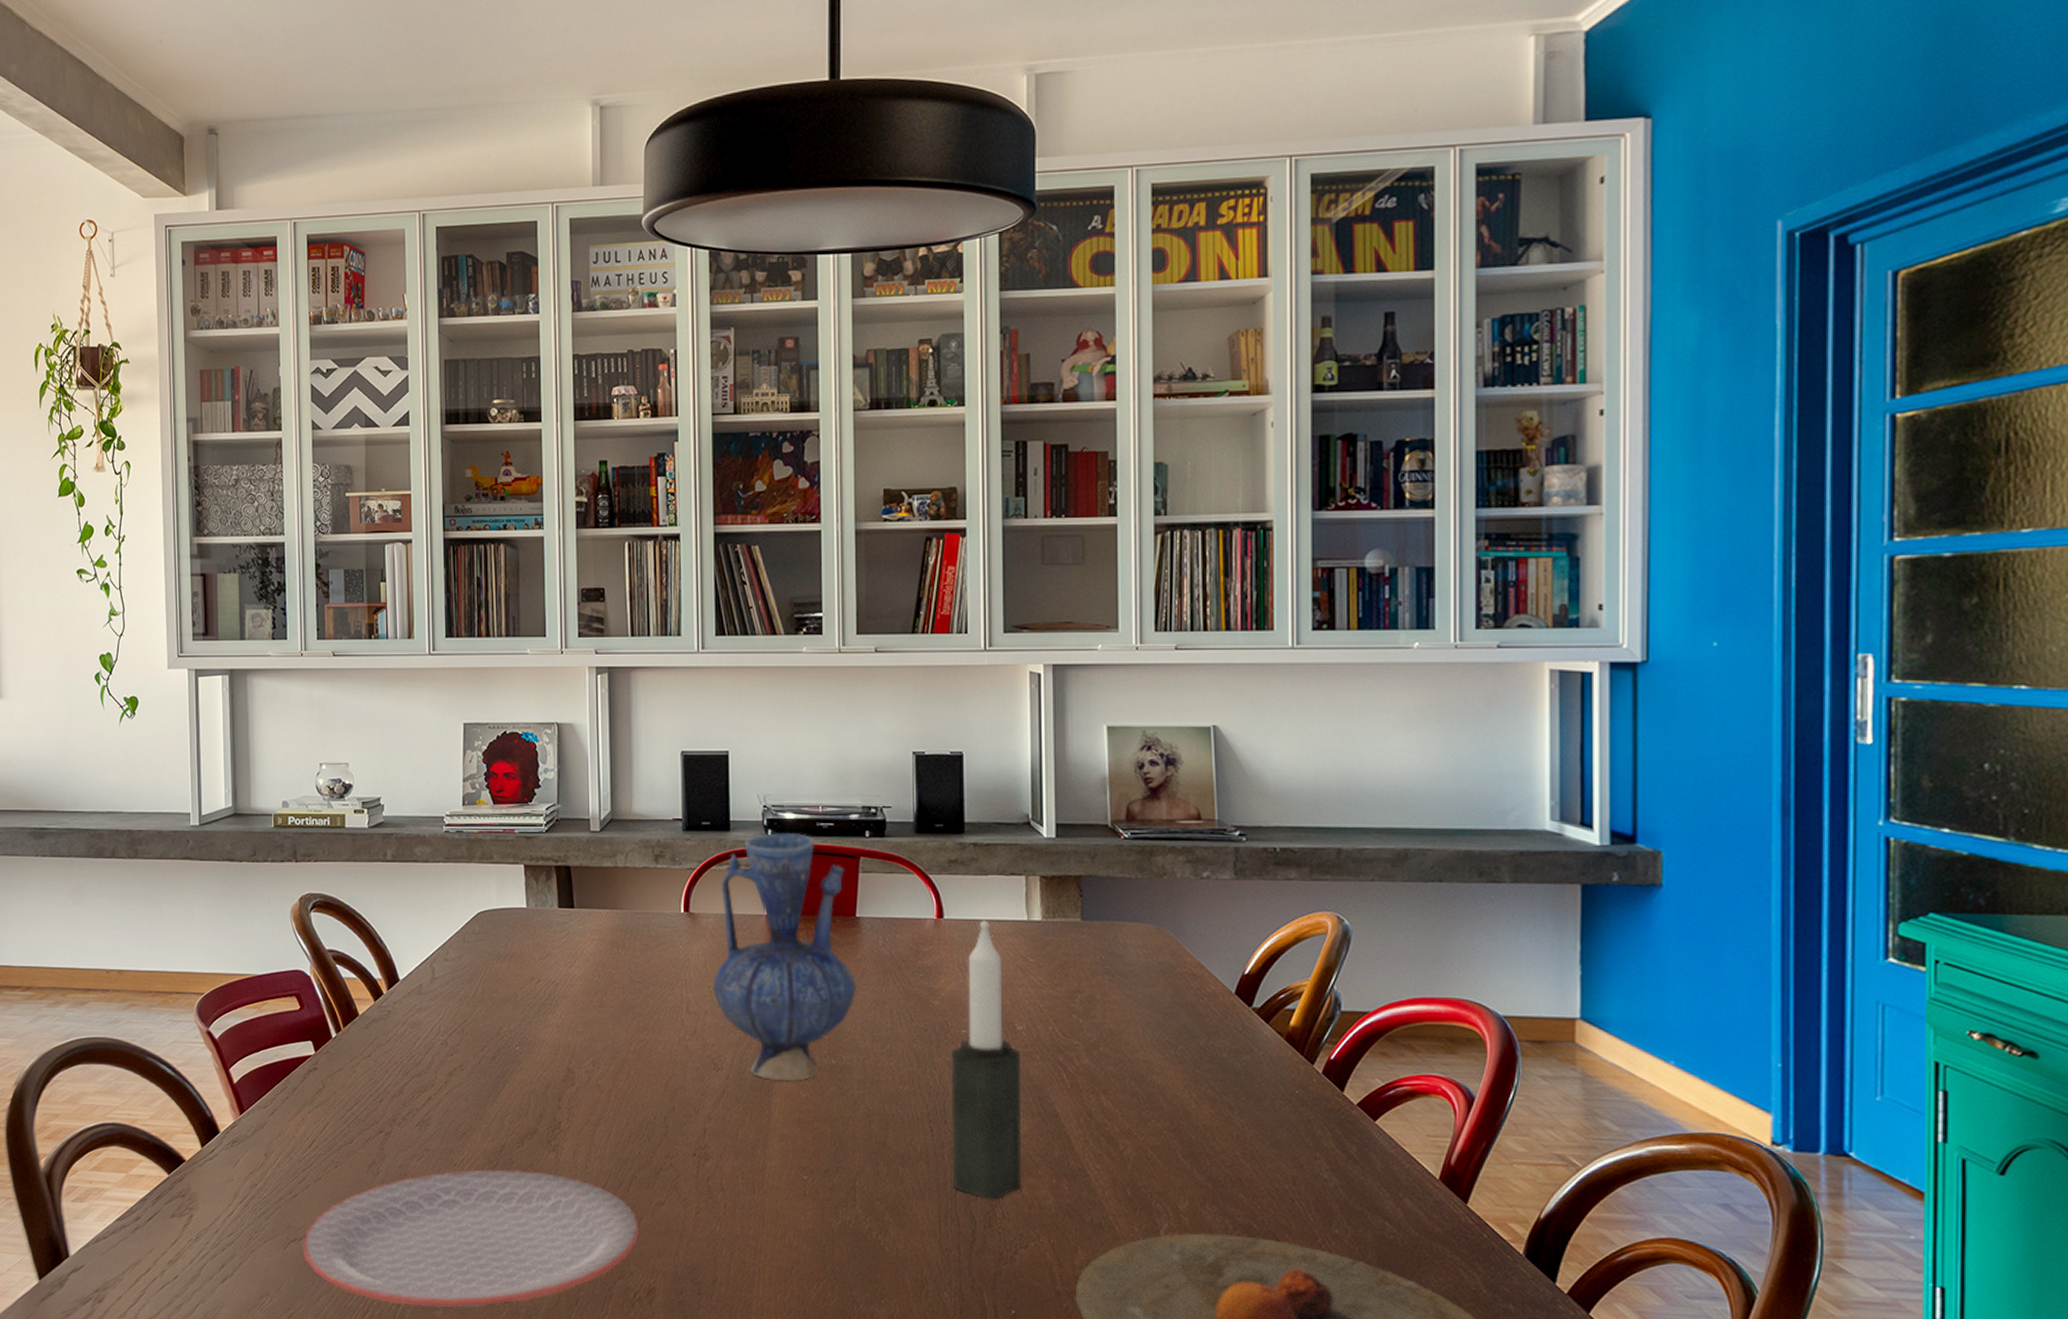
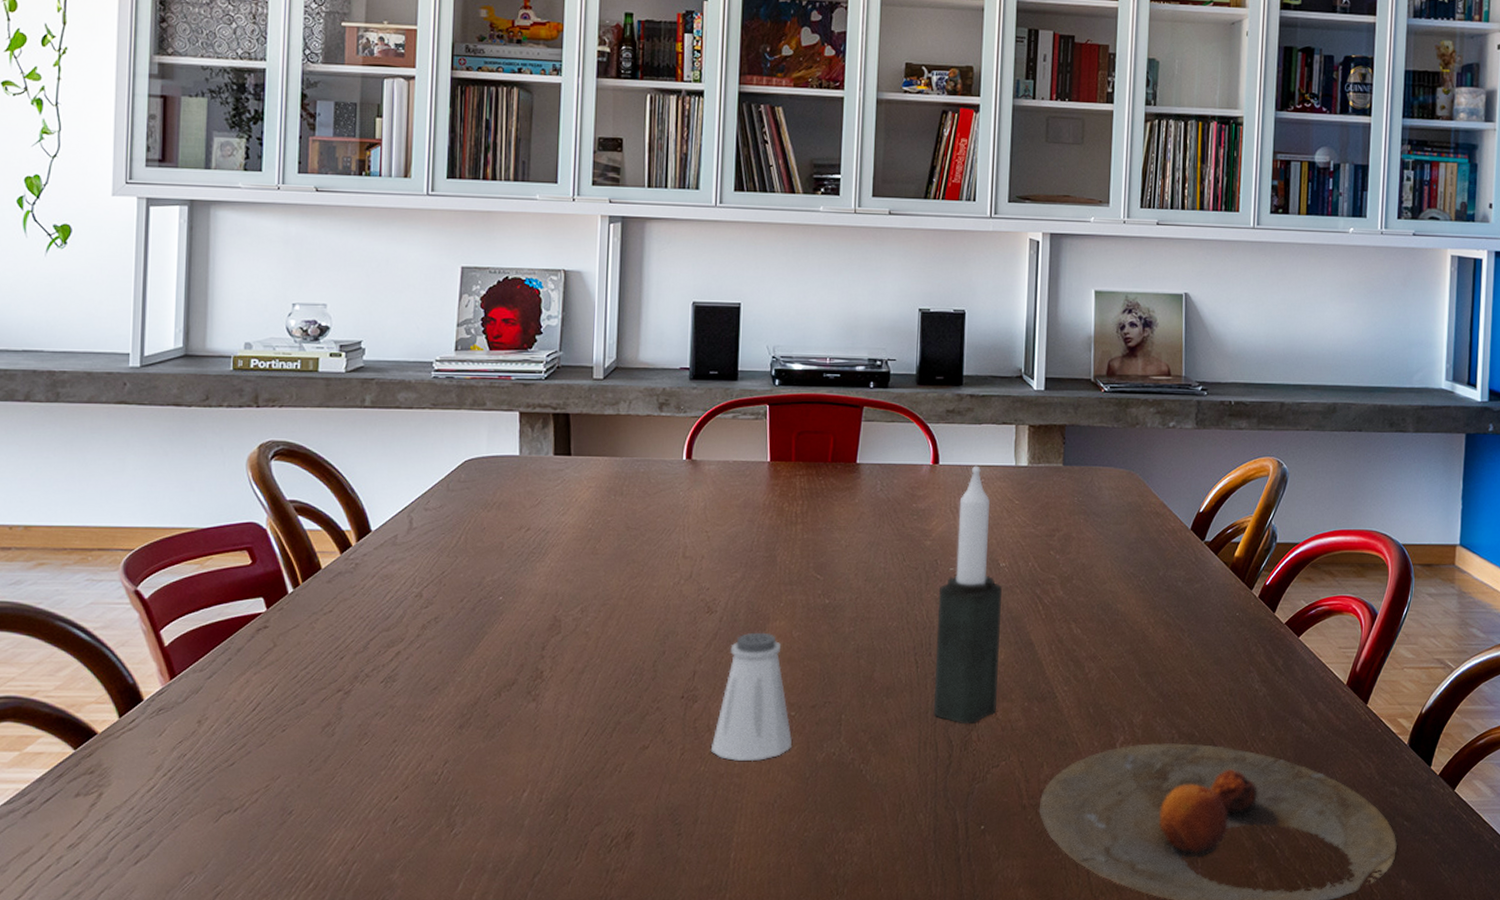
plate: present [301,1169,640,1309] -> none [236,722,621,871]
vase: present [712,833,856,1082] -> none [710,383,853,622]
saltshaker: none [724,1091,806,1225] -> present [710,632,792,762]

